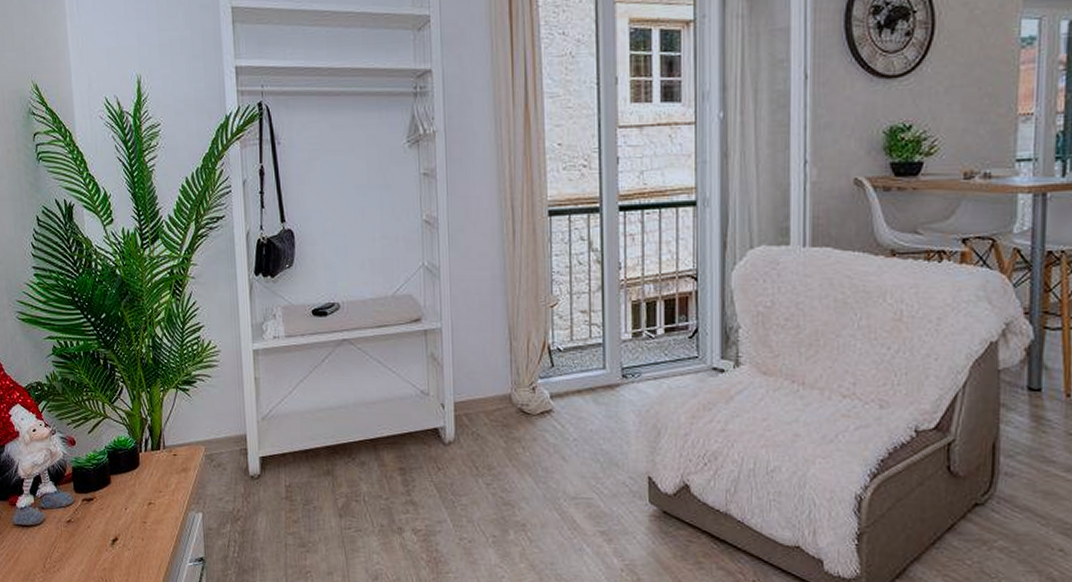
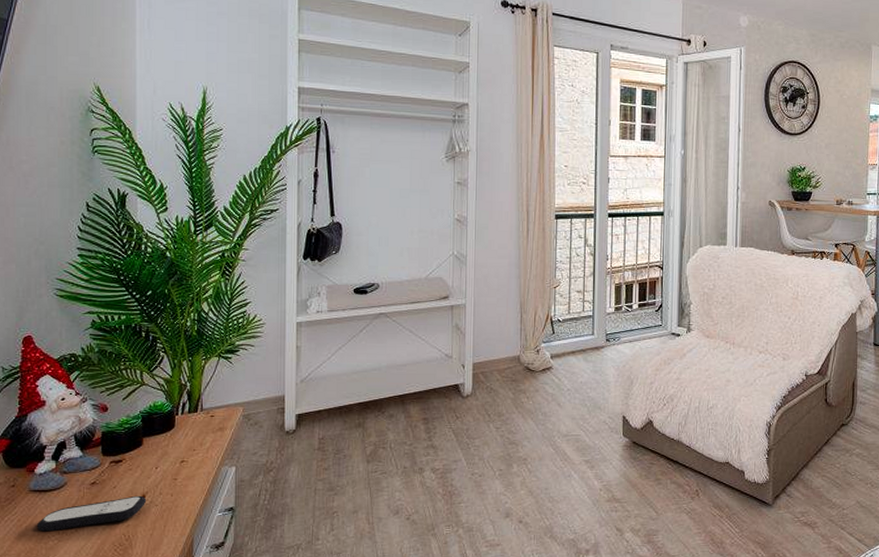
remote control: none [23,537,120,569] -> present [36,495,147,532]

